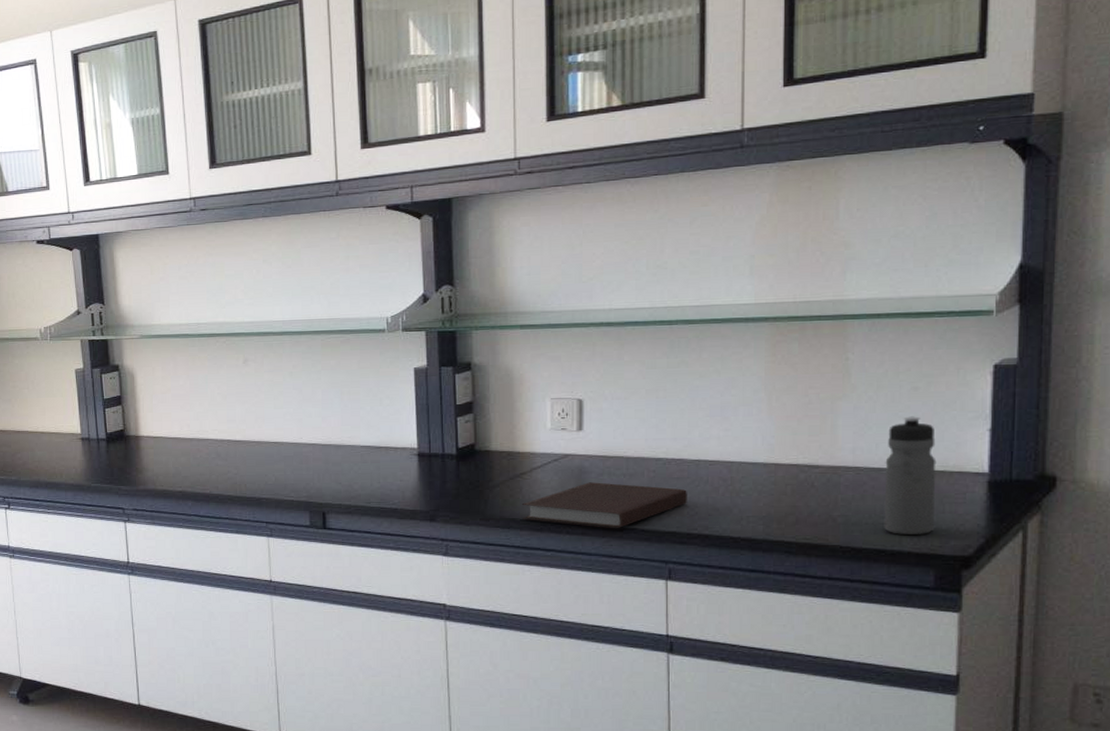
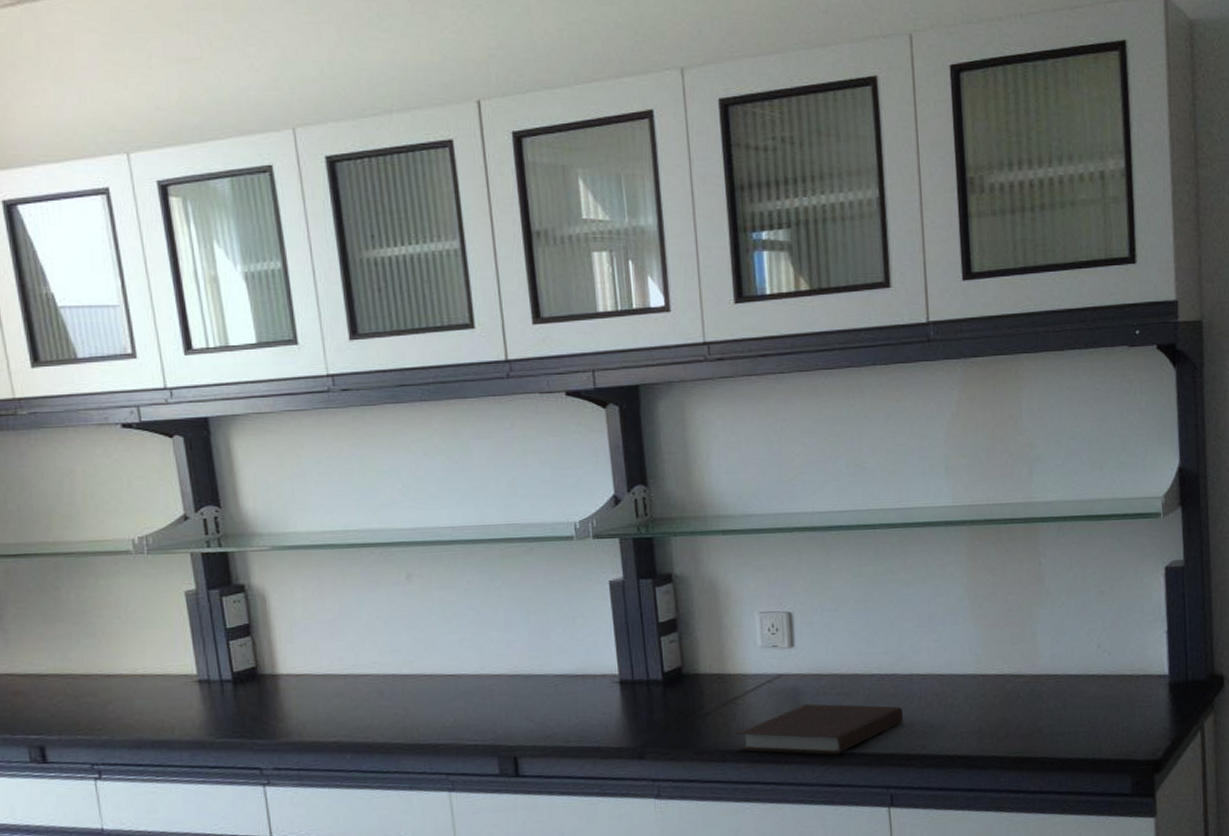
water bottle: present [884,416,937,535] -> none [1081,620,1127,742]

